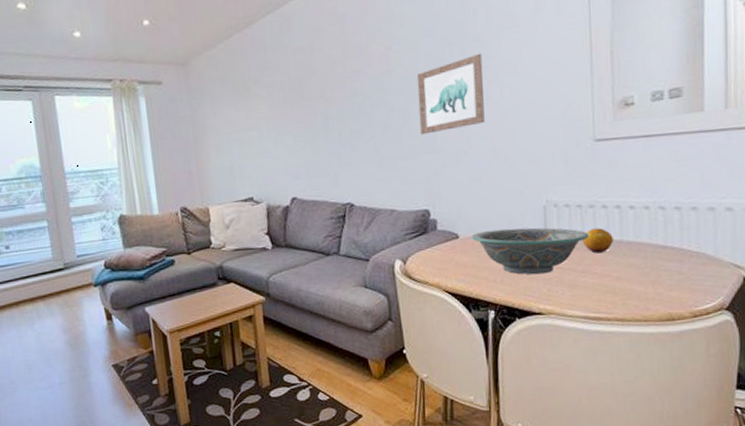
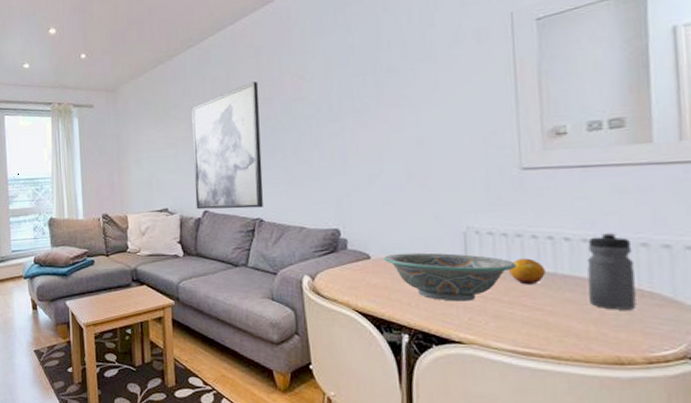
wall art: none [274,53,353,197] -> present [191,82,263,210]
wall art: present [416,53,485,135] -> none [329,82,399,158]
water bottle: none [648,198,686,271] -> present [587,232,636,310]

